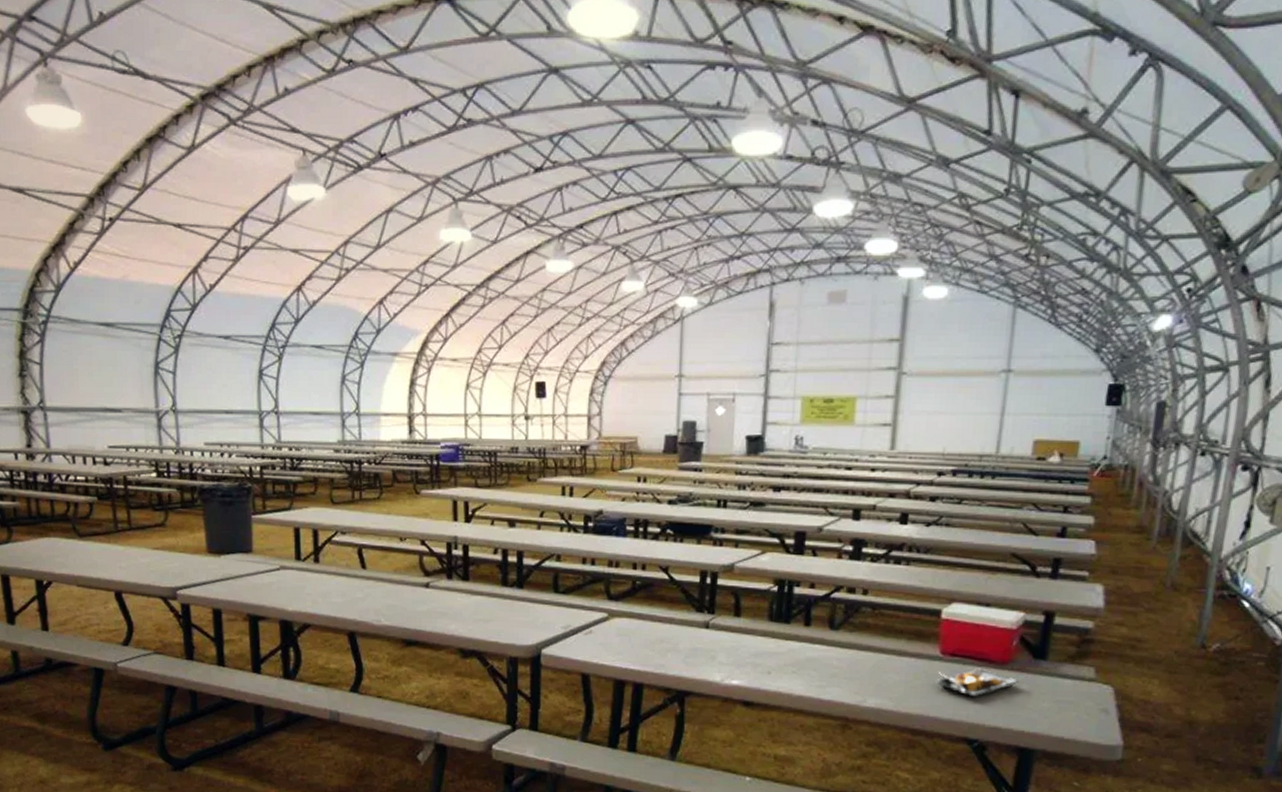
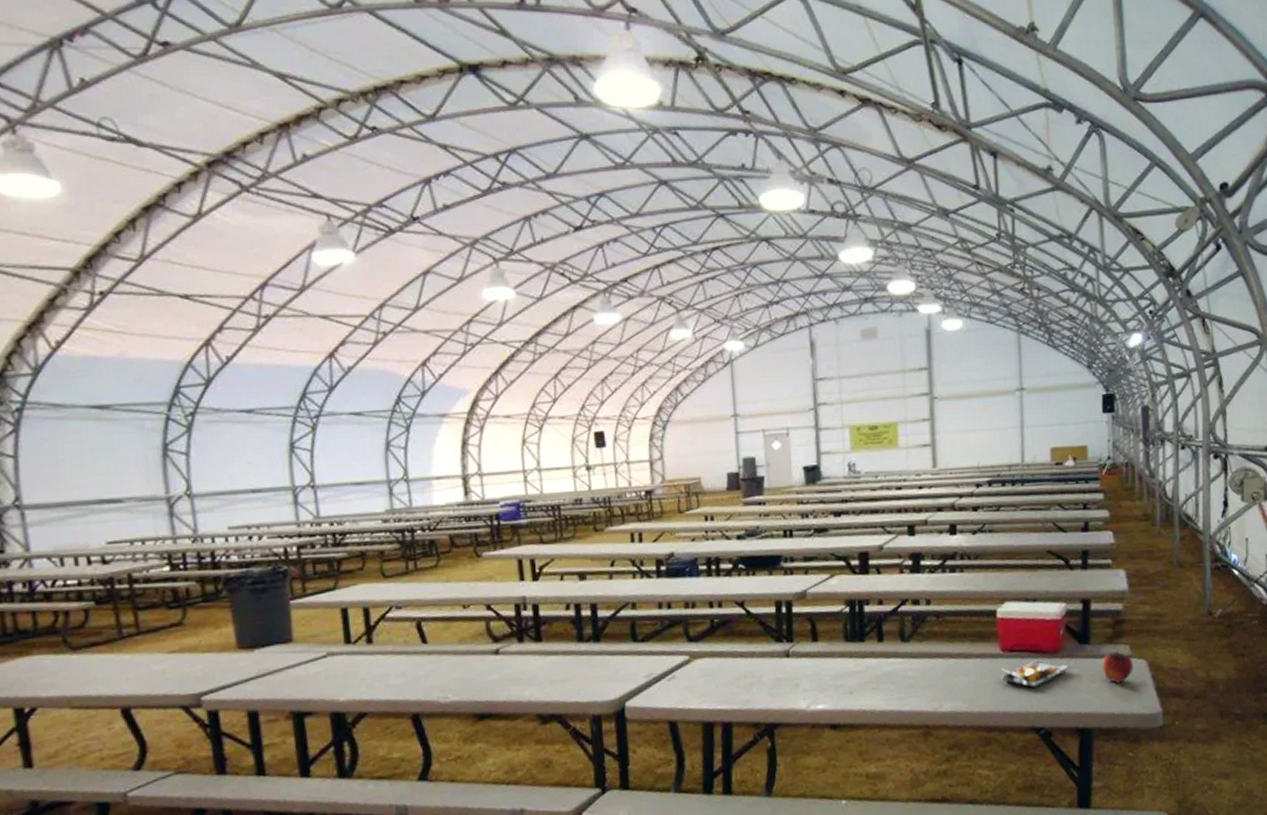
fruit: none [1056,671,1096,707] -> present [1101,650,1133,684]

